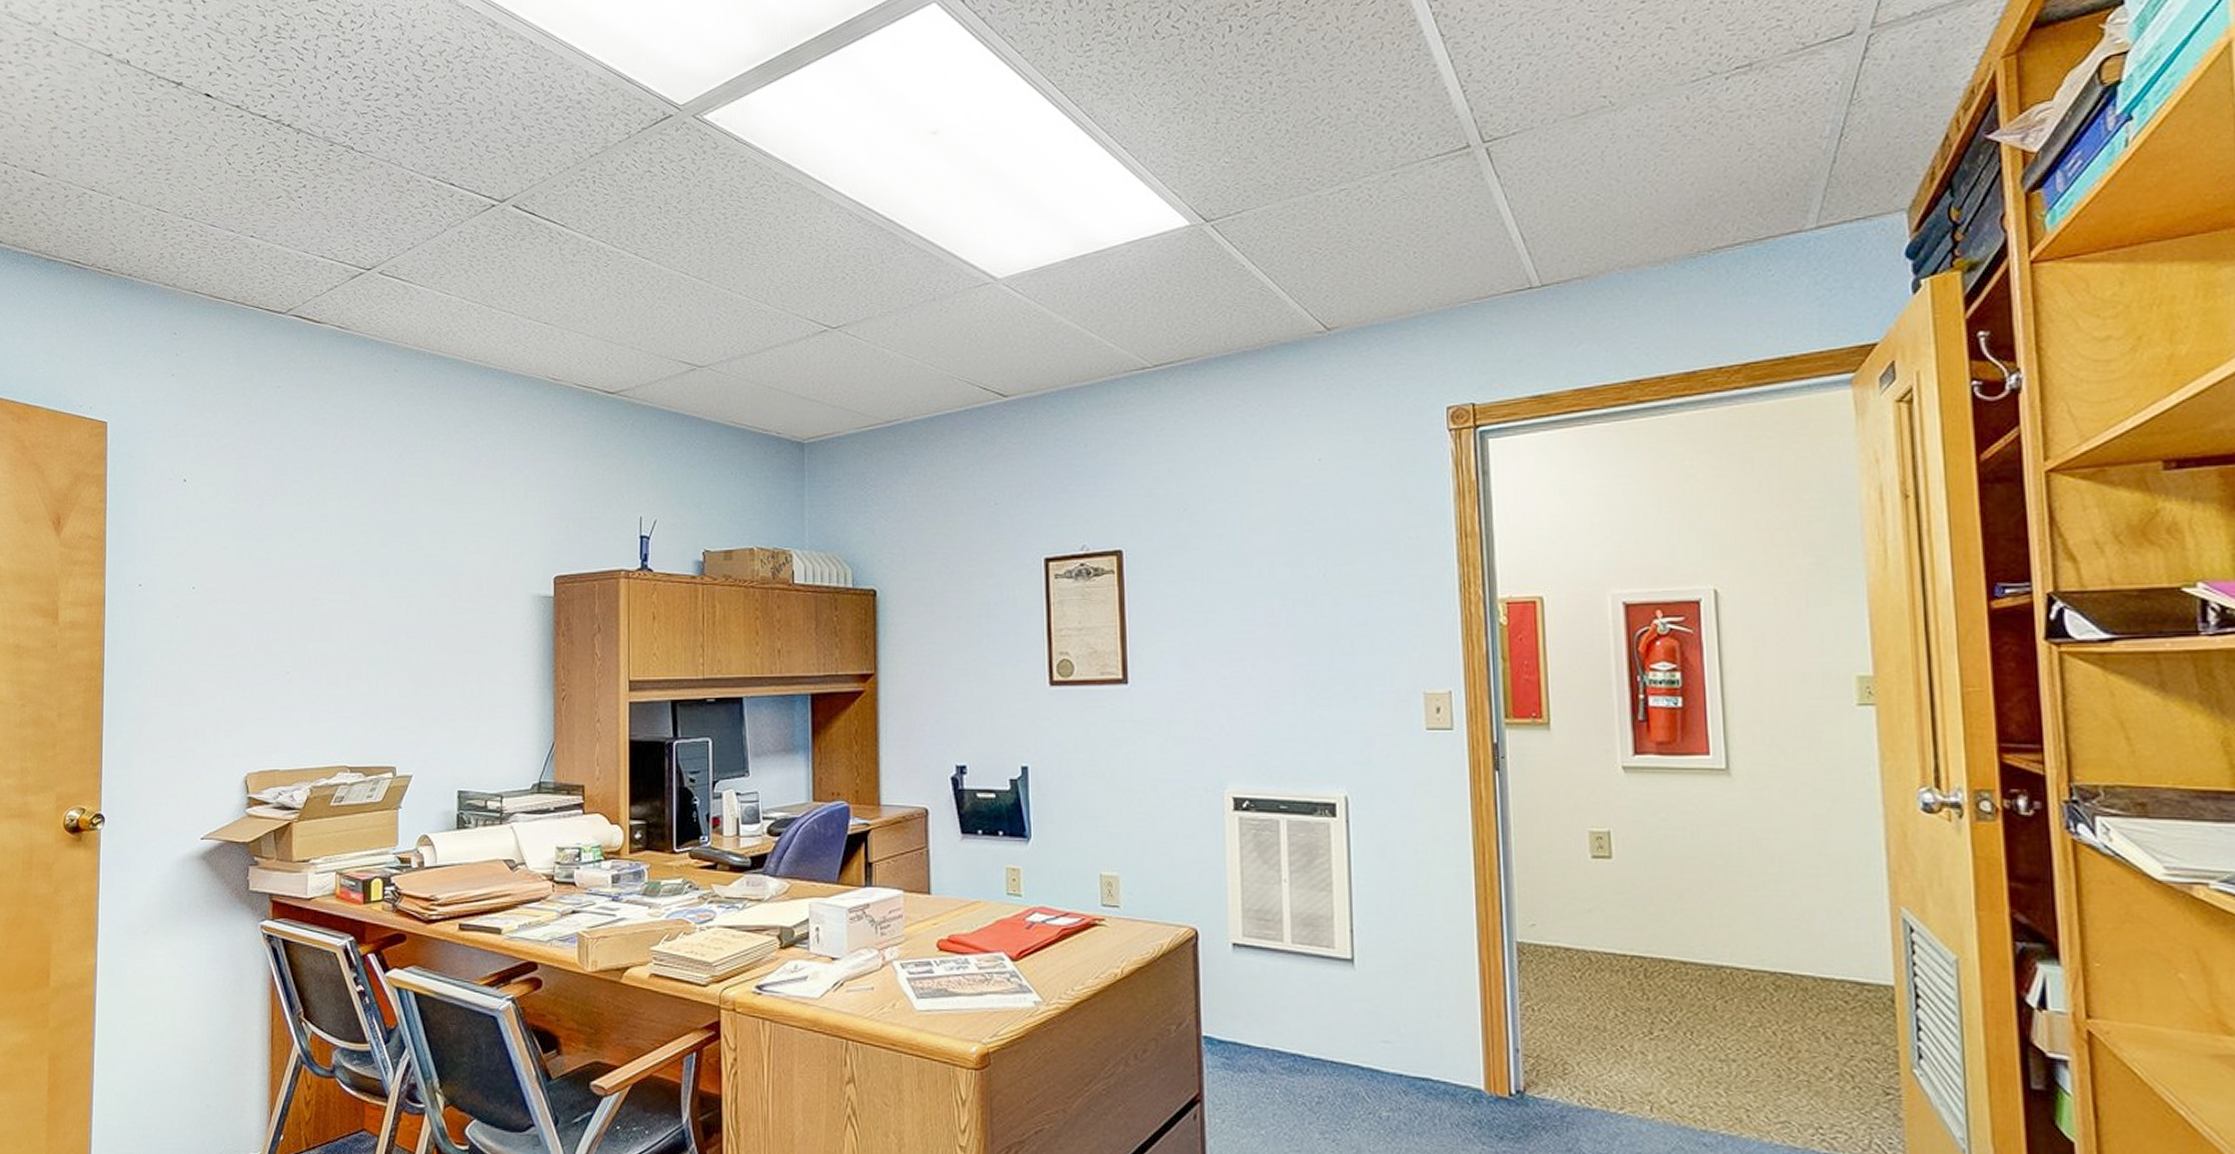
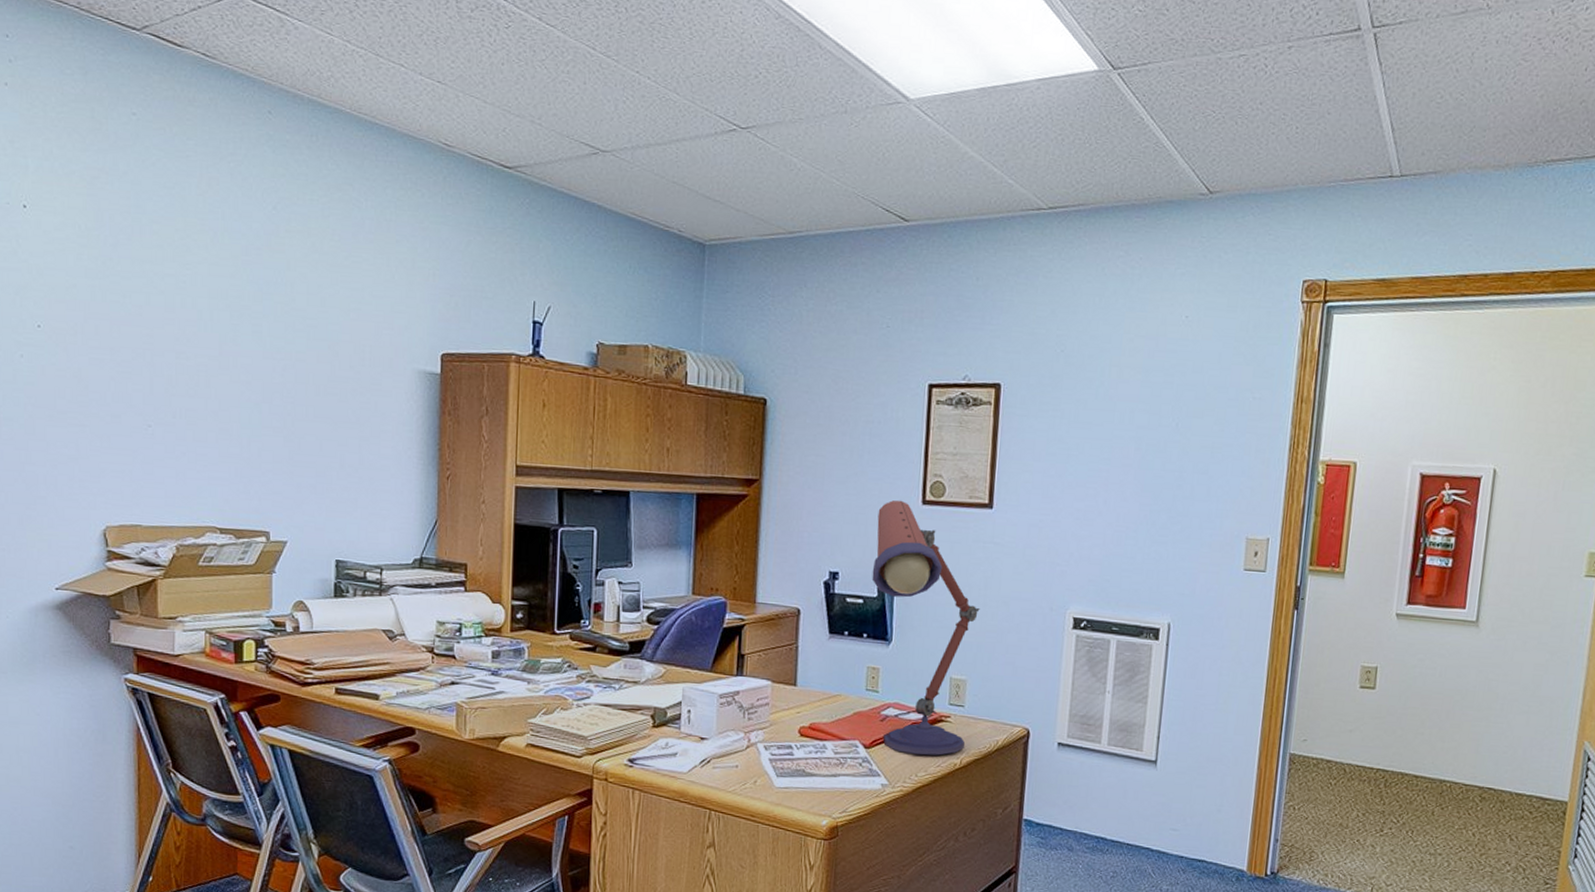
desk lamp: none [1002,683,1125,965] -> present [872,500,980,756]

